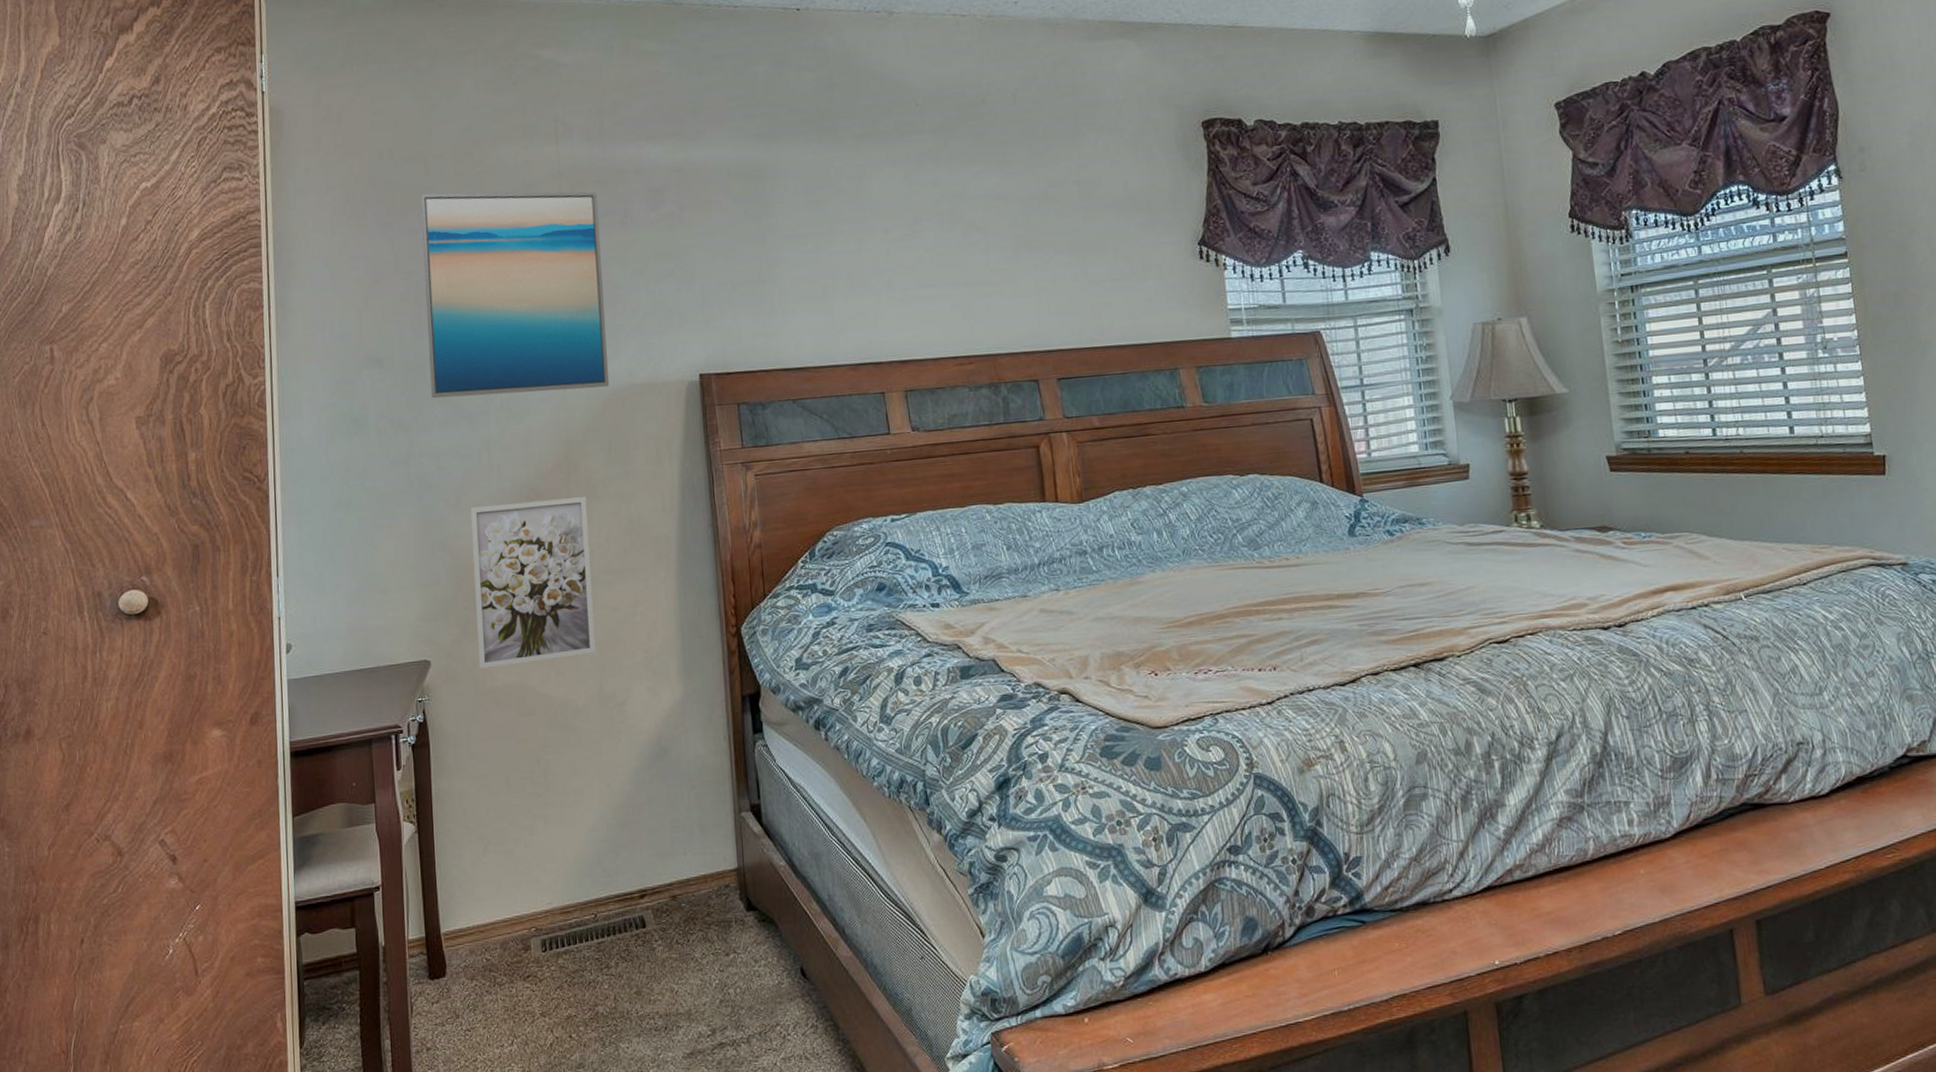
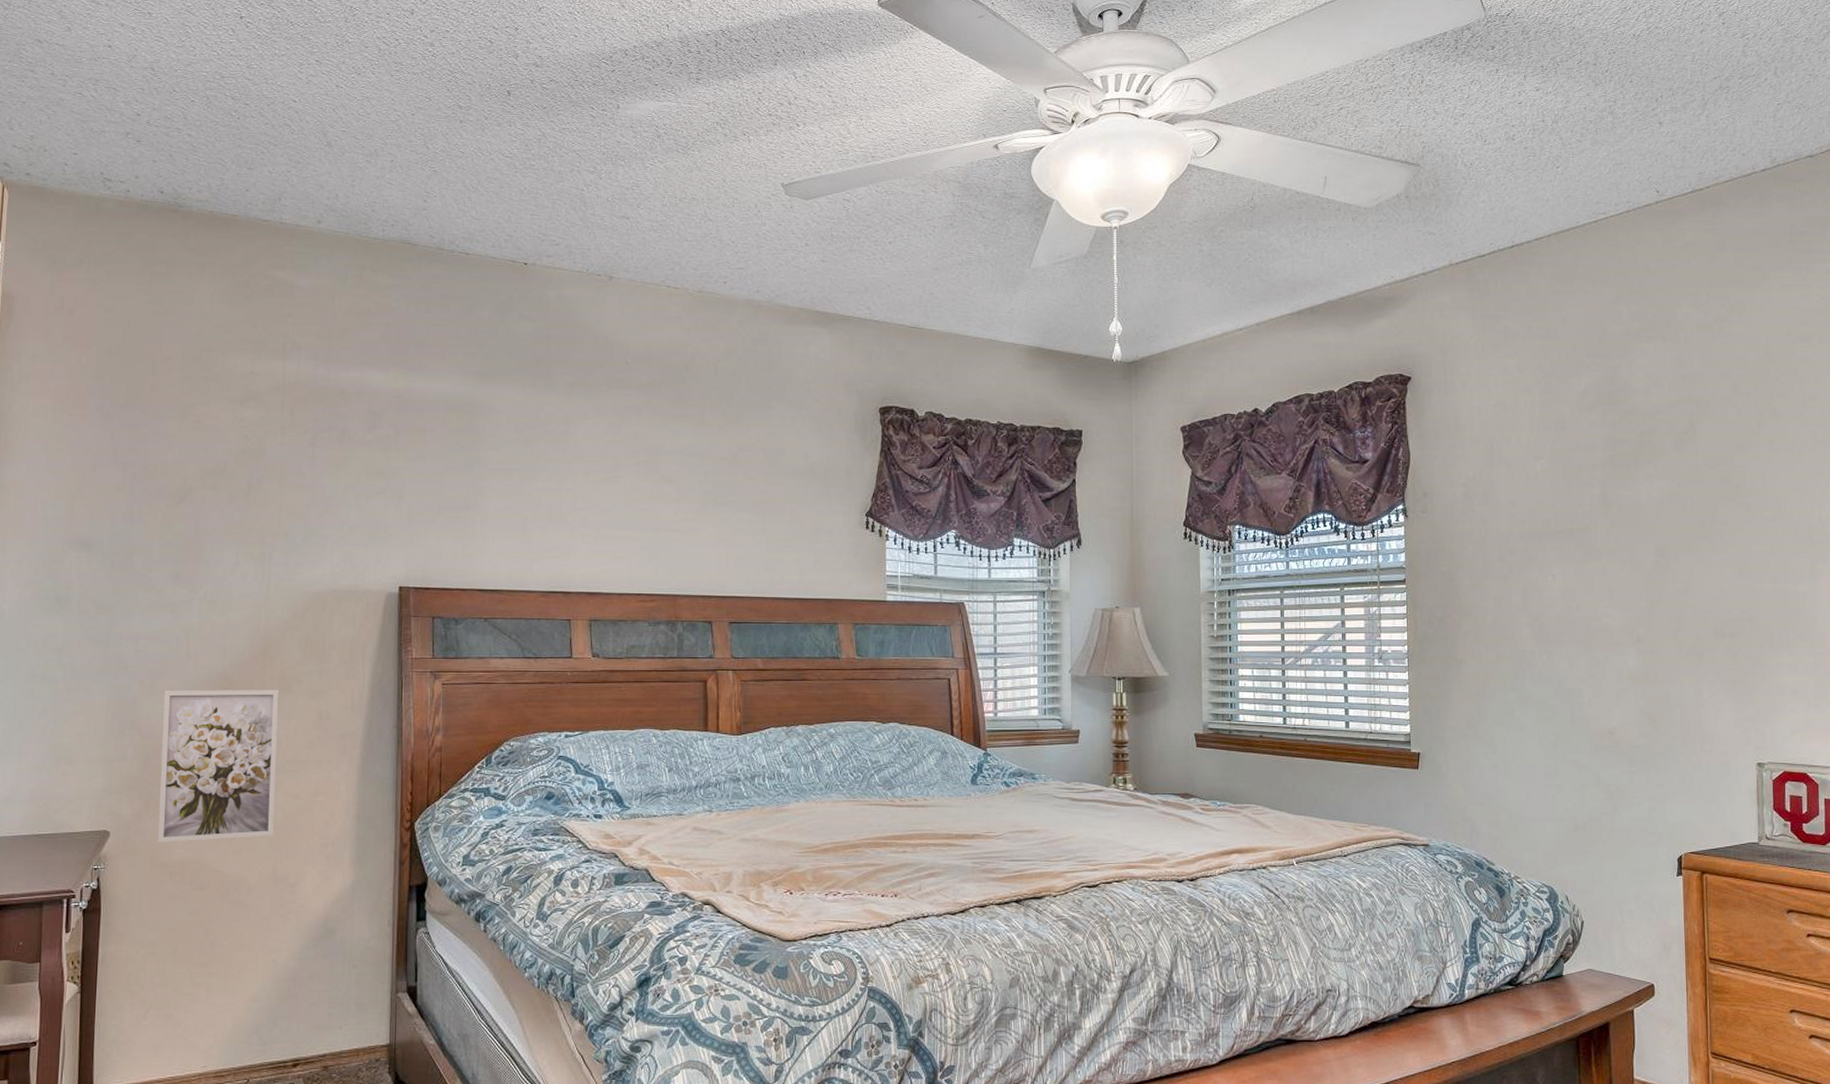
wall art: present [420,191,610,399] -> none [137,391,319,590]

